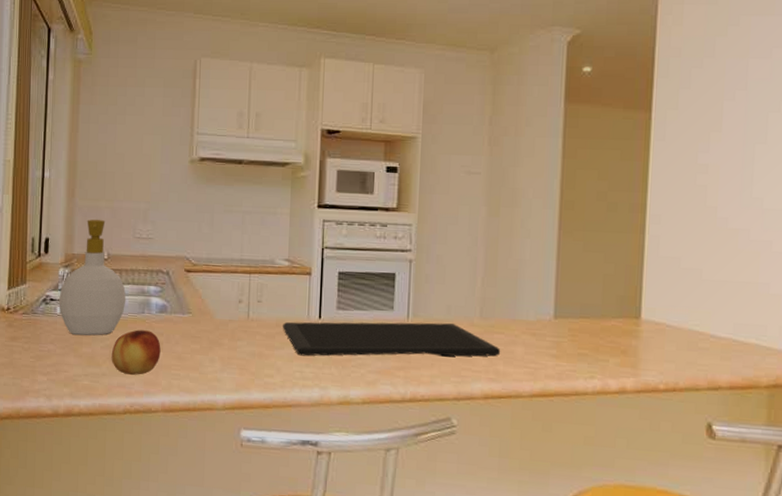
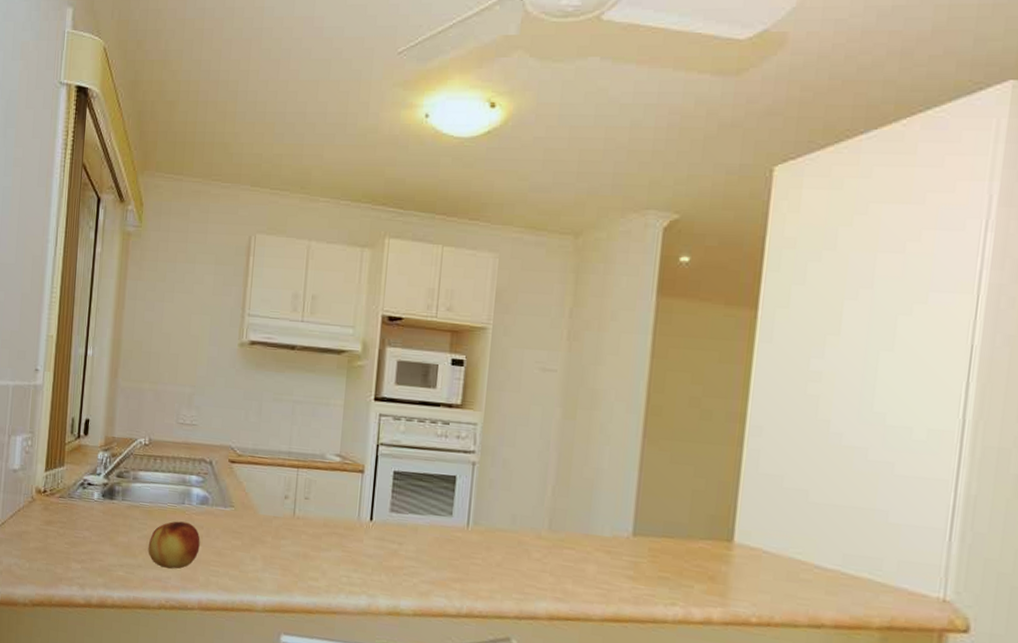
soap bottle: present [59,219,126,336] -> none [96,401,166,525]
cutting board: present [283,321,501,357] -> none [330,522,570,574]

